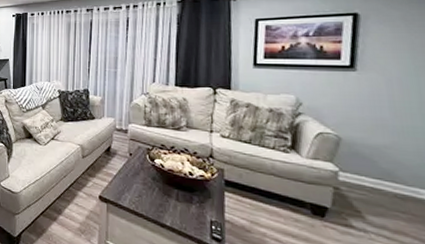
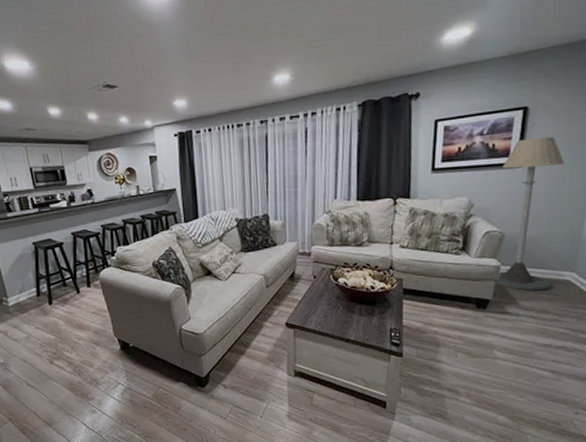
floor lamp: none [333,43,408,208] -> present [495,136,564,291]

